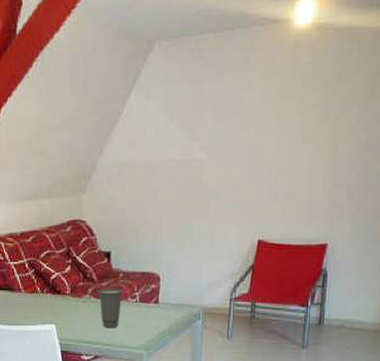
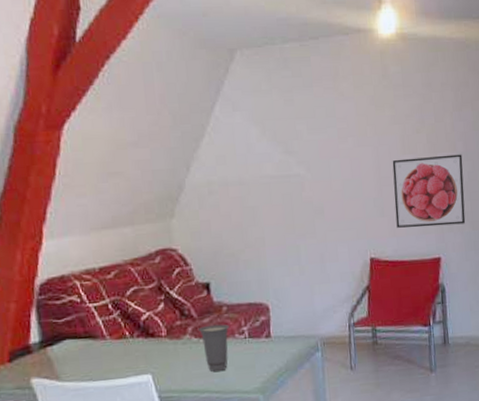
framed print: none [287,145,364,215] -> present [392,154,466,228]

